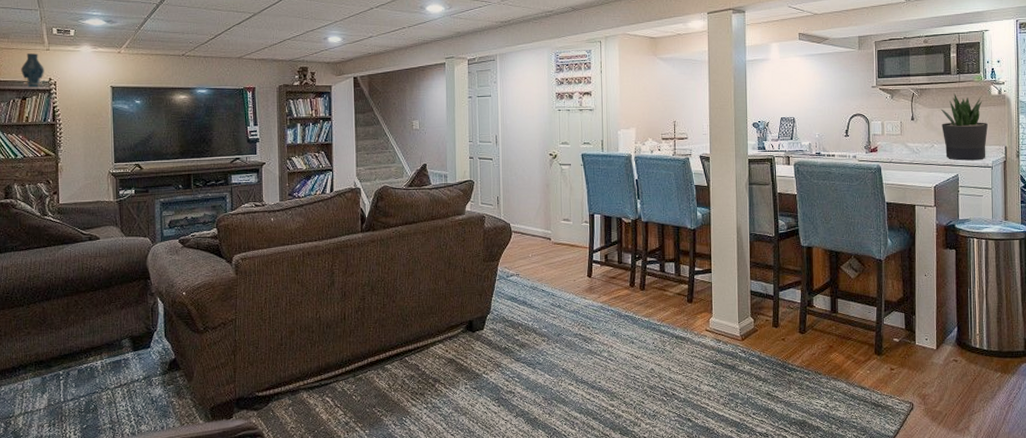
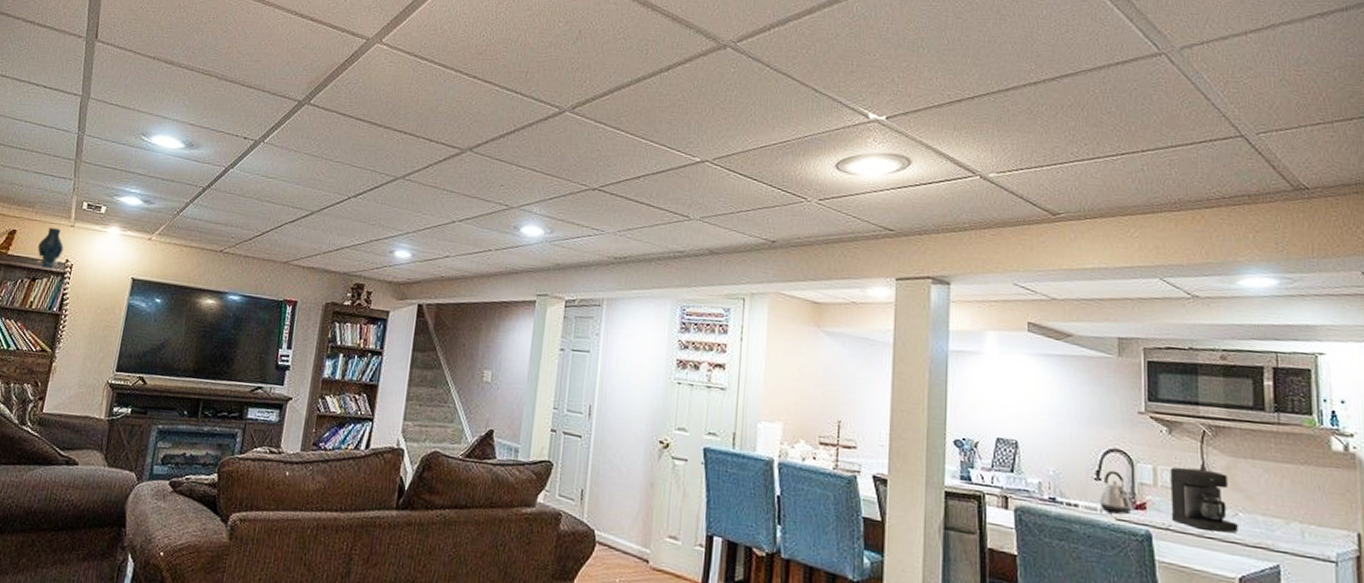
kettle: none [848,128,869,157] -> present [1100,470,1133,515]
coffee maker: none [892,119,934,159] -> present [1170,467,1238,533]
planter: present [940,93,988,161] -> none [1248,439,1328,549]

